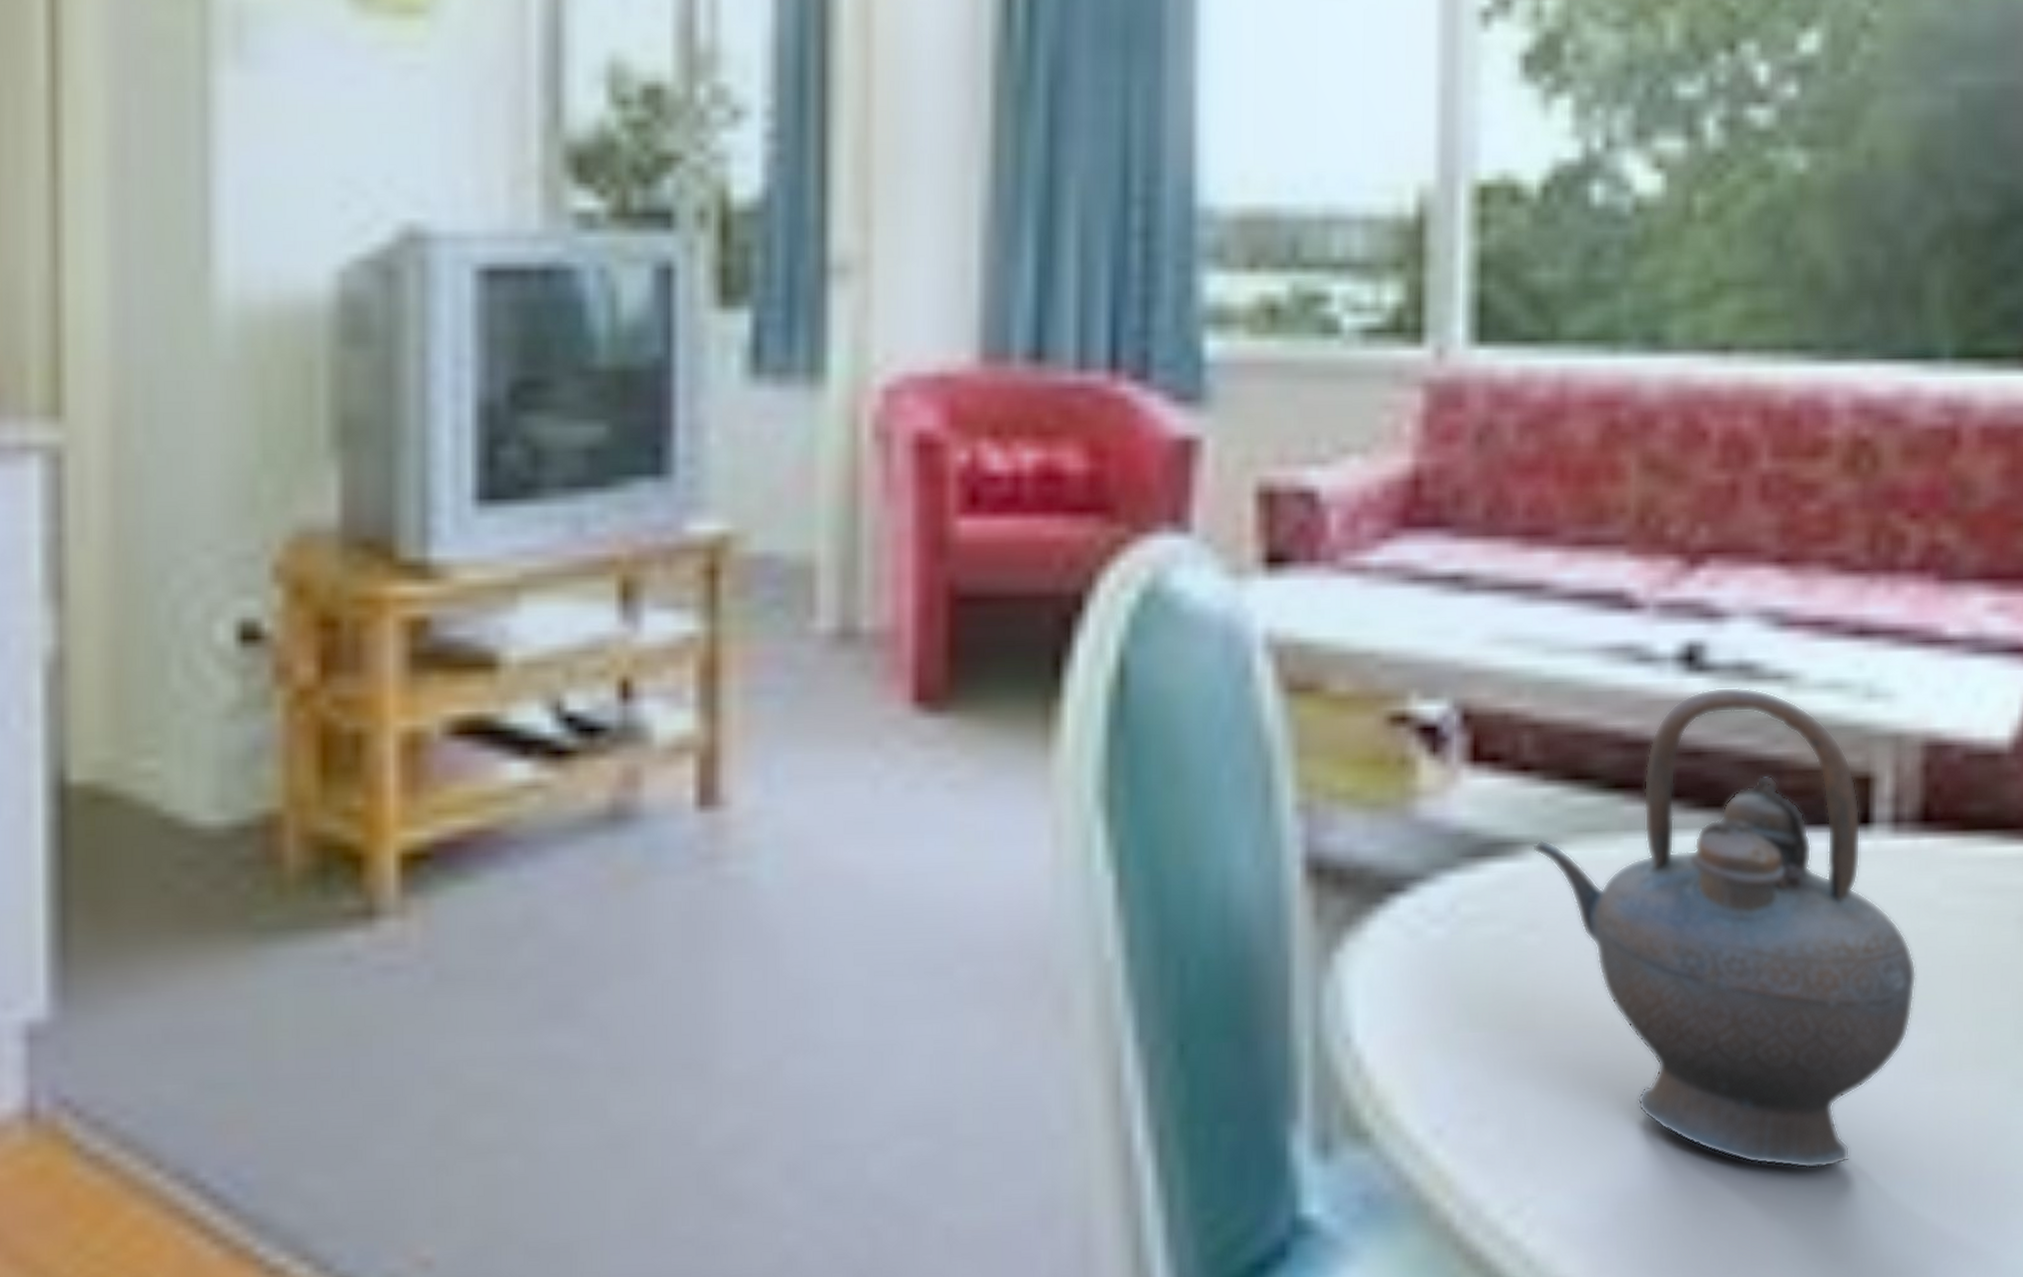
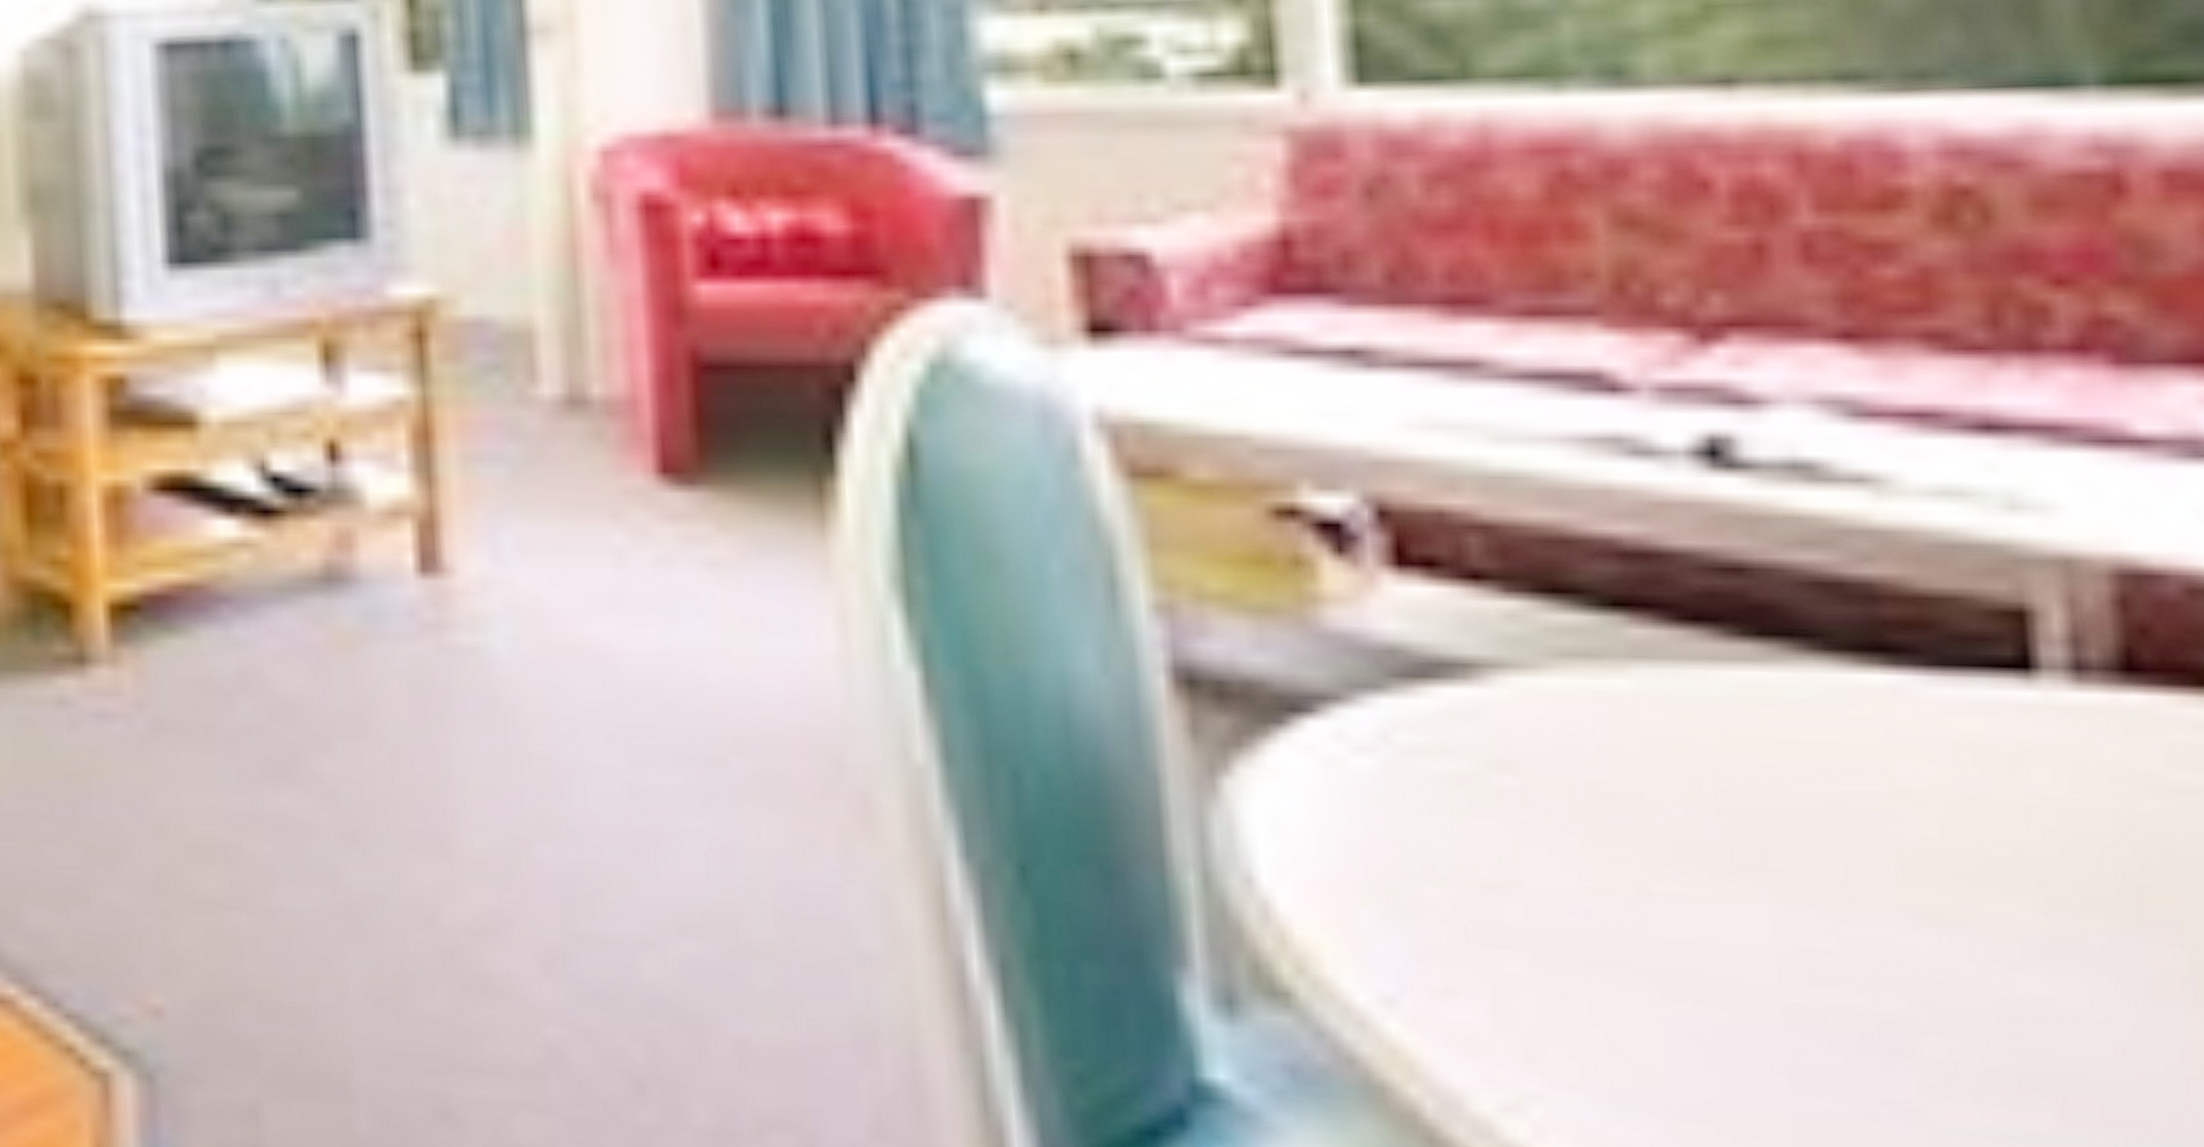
teapot: present [1533,686,1917,1169] -> none [1495,489,2139,1108]

